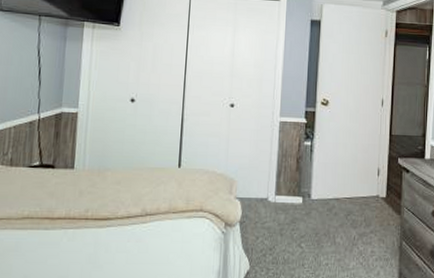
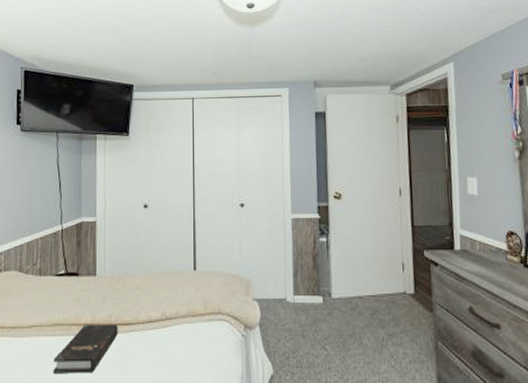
hardback book: none [19,218,95,269] -> present [53,324,118,375]

